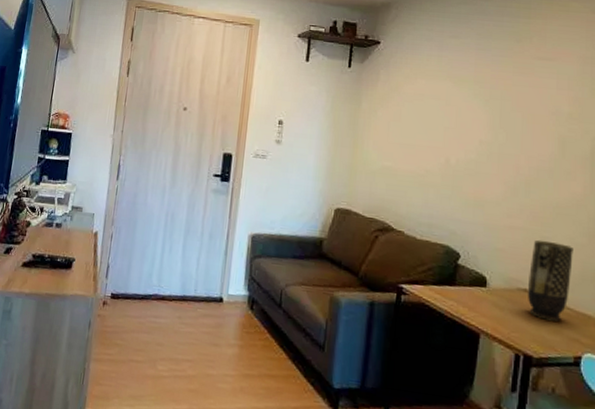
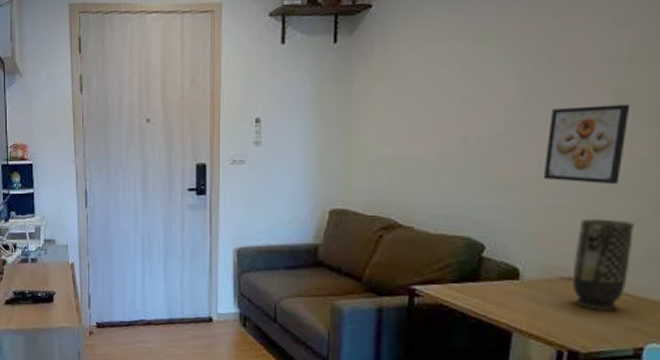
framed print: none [506,146,570,214] -> present [543,104,631,185]

